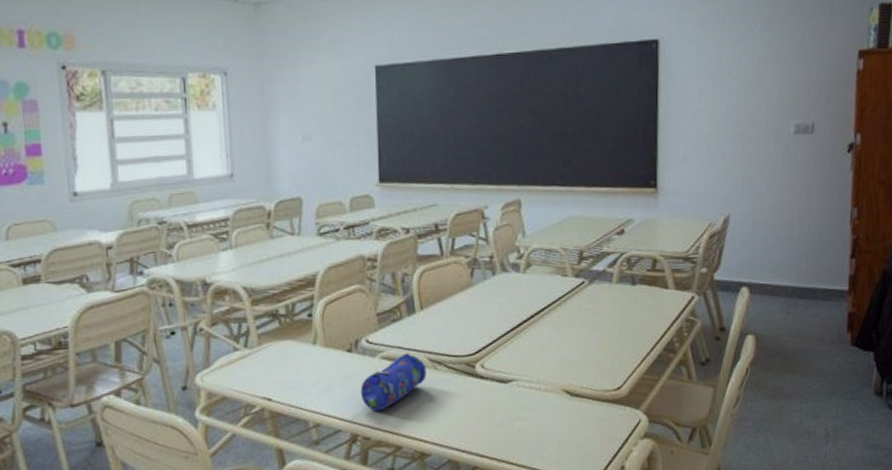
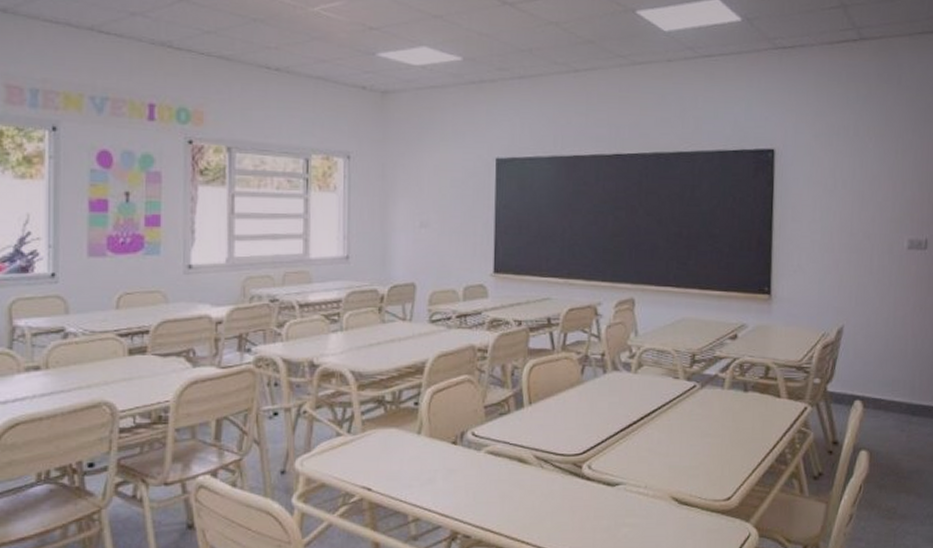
pencil case: present [360,353,427,412] -> none [463,449,532,509]

